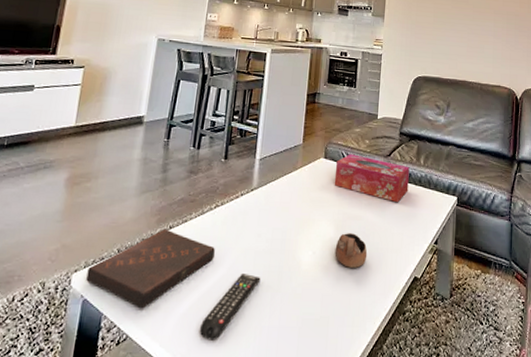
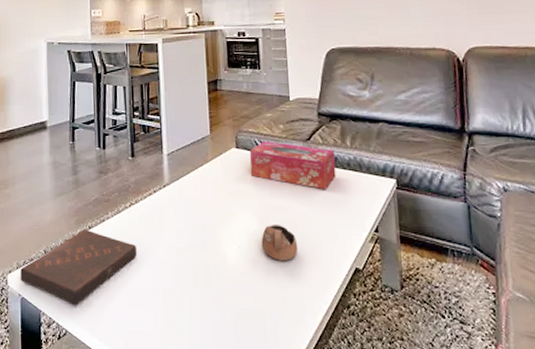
remote control: present [199,274,261,341] -> none [133,270,187,335]

